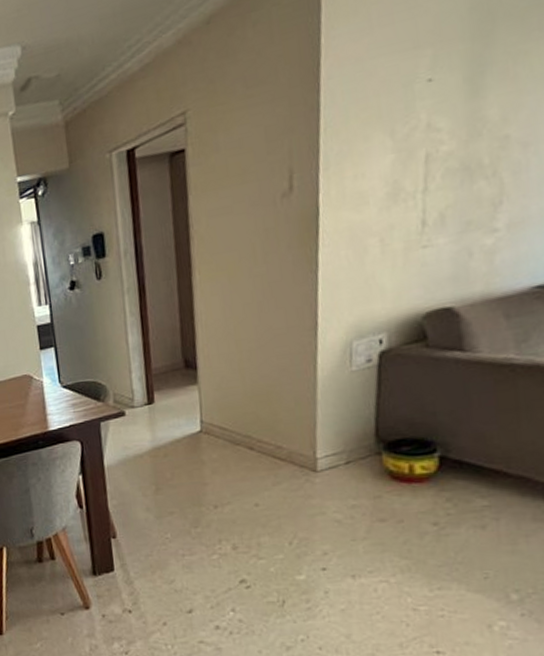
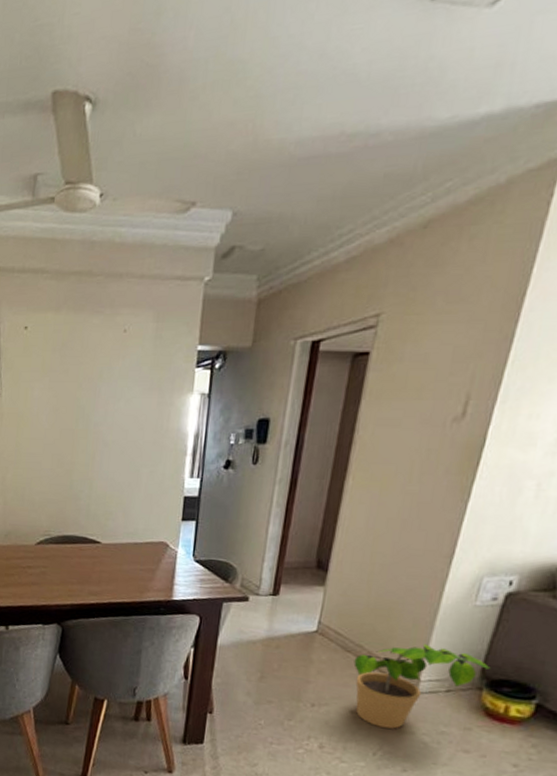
potted plant: none [245,420,384,515] -> present [353,643,491,729]

